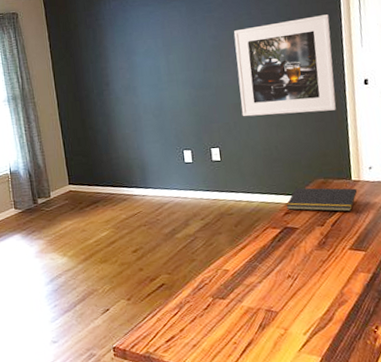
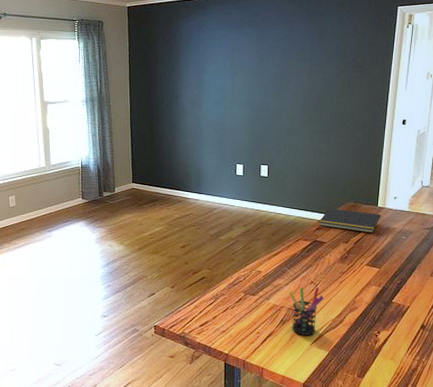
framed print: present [233,14,336,117] -> none [292,57,381,144]
pen holder: none [263,281,306,341] -> present [288,287,324,336]

